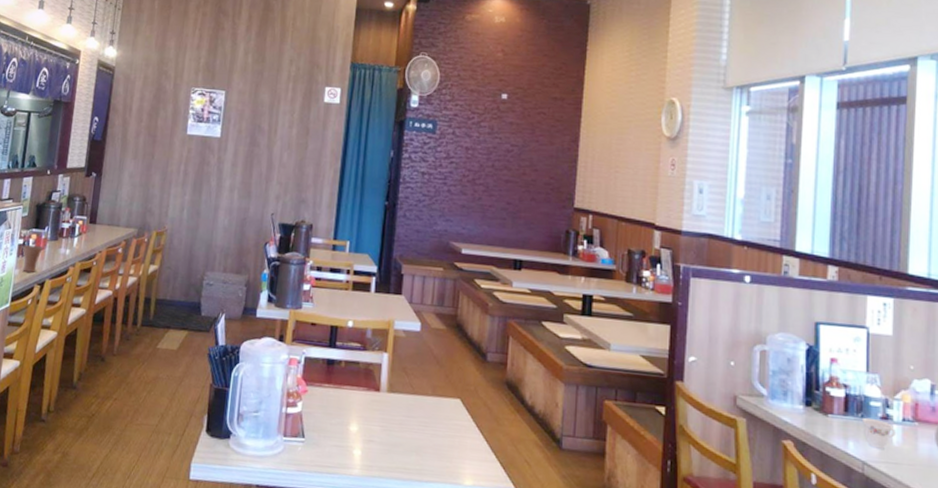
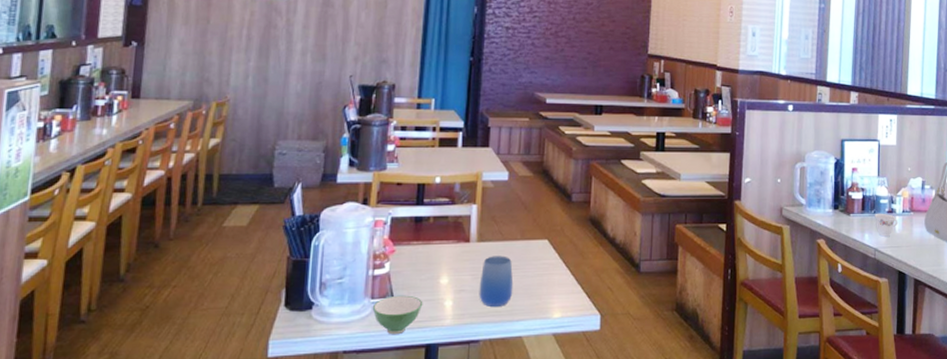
cup: present [22,244,43,274] -> none [42,127,71,160]
bowl: none [284,436,333,477] -> present [372,295,423,335]
cup: none [387,409,423,464] -> present [479,256,514,306]

